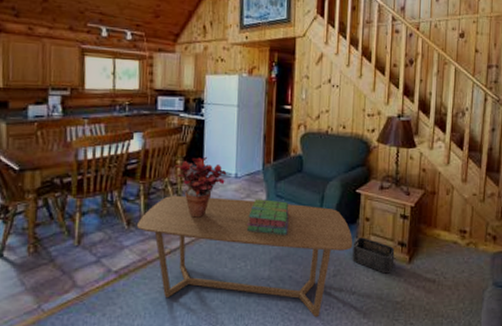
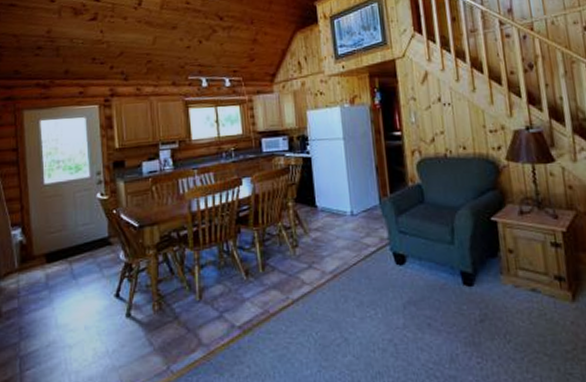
coffee table: present [137,196,353,318] -> none [256,238,499,373]
potted plant: present [174,157,227,218] -> none [285,197,342,263]
stack of books: present [246,199,289,235] -> none [370,237,419,277]
storage bin: present [352,237,395,274] -> none [498,273,555,316]

